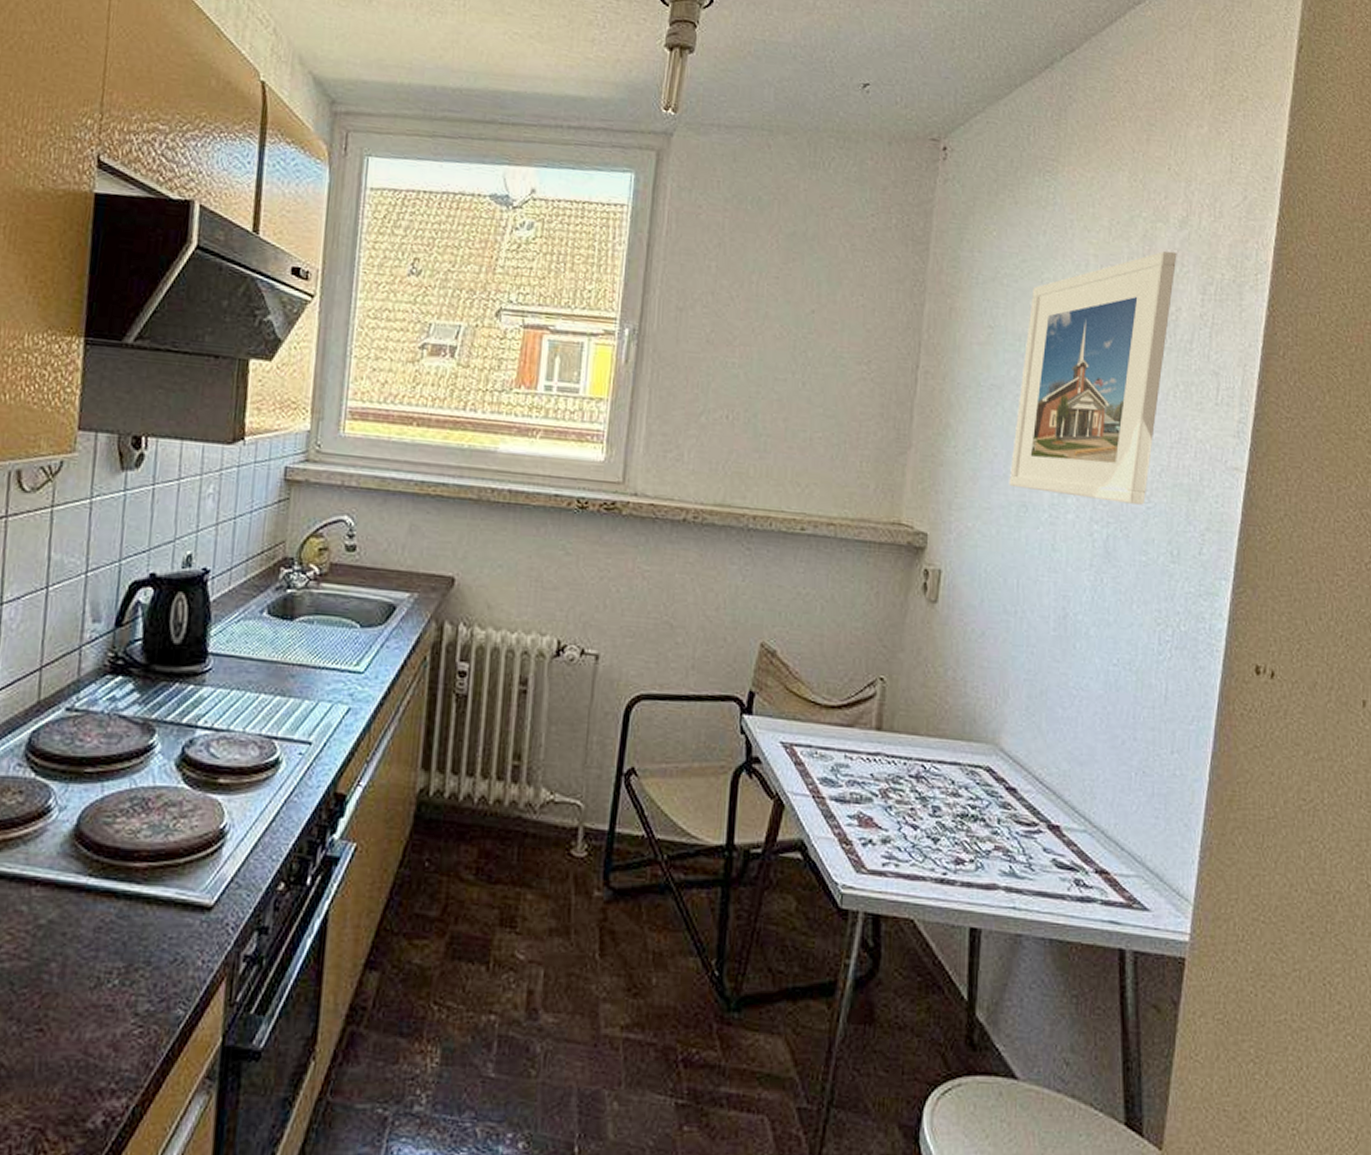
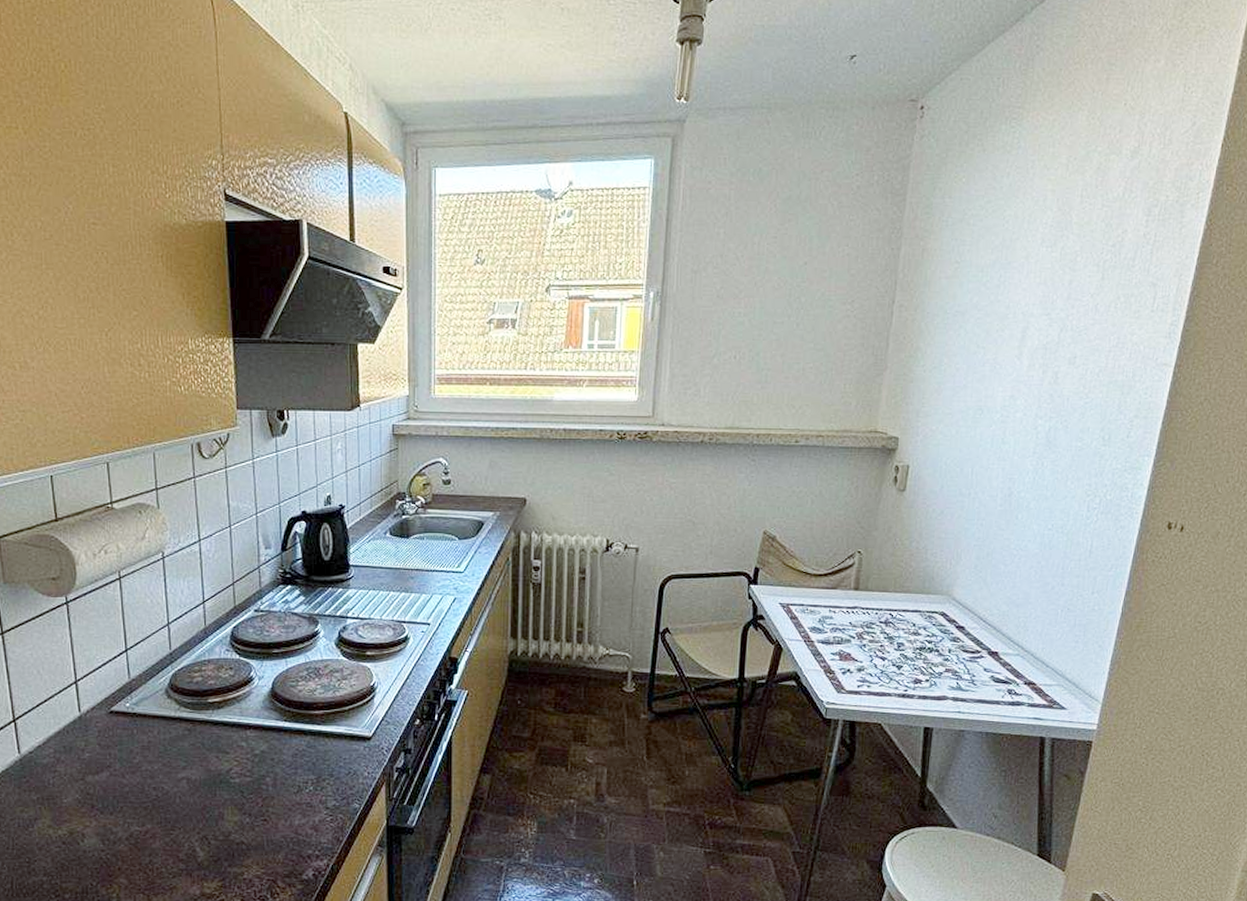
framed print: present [1009,251,1177,505] -> none [968,180,1127,401]

